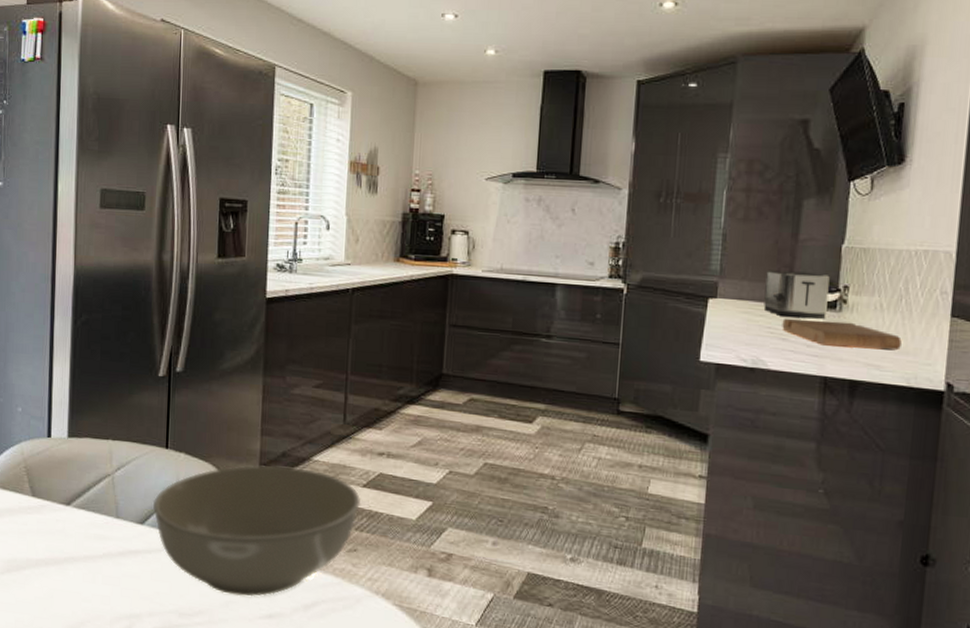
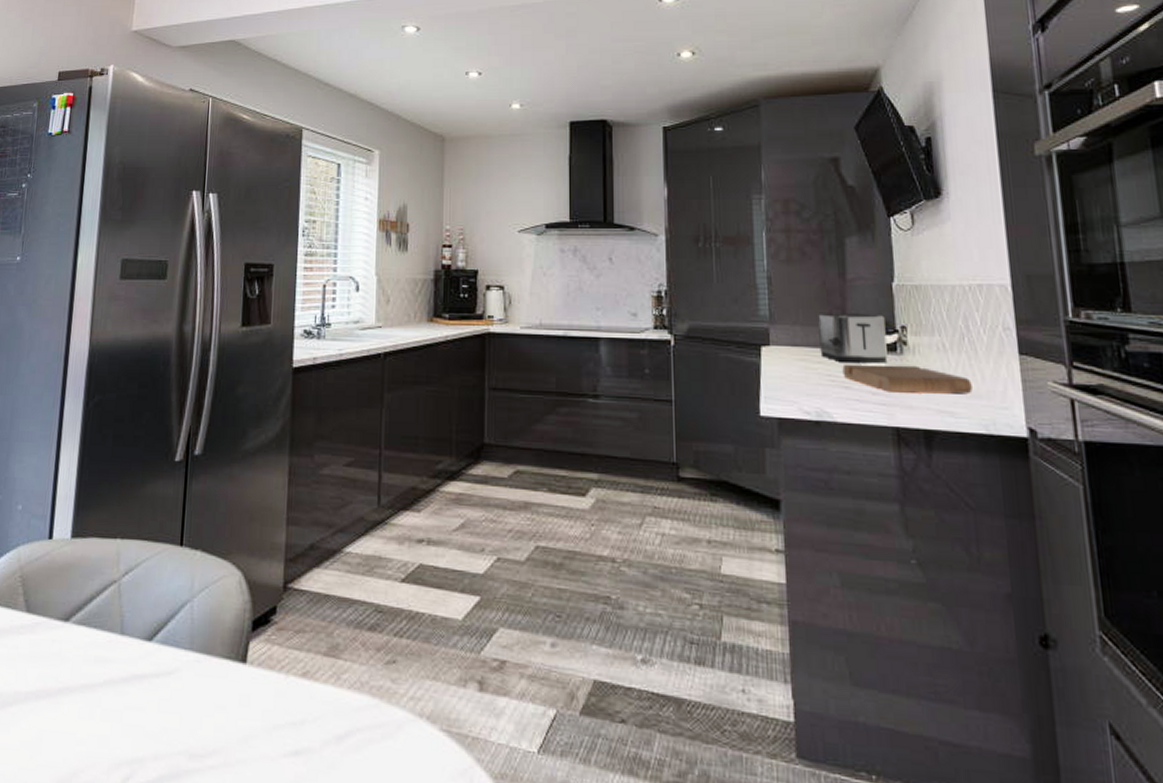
bowl: present [152,465,361,597] -> none [162,561,400,729]

